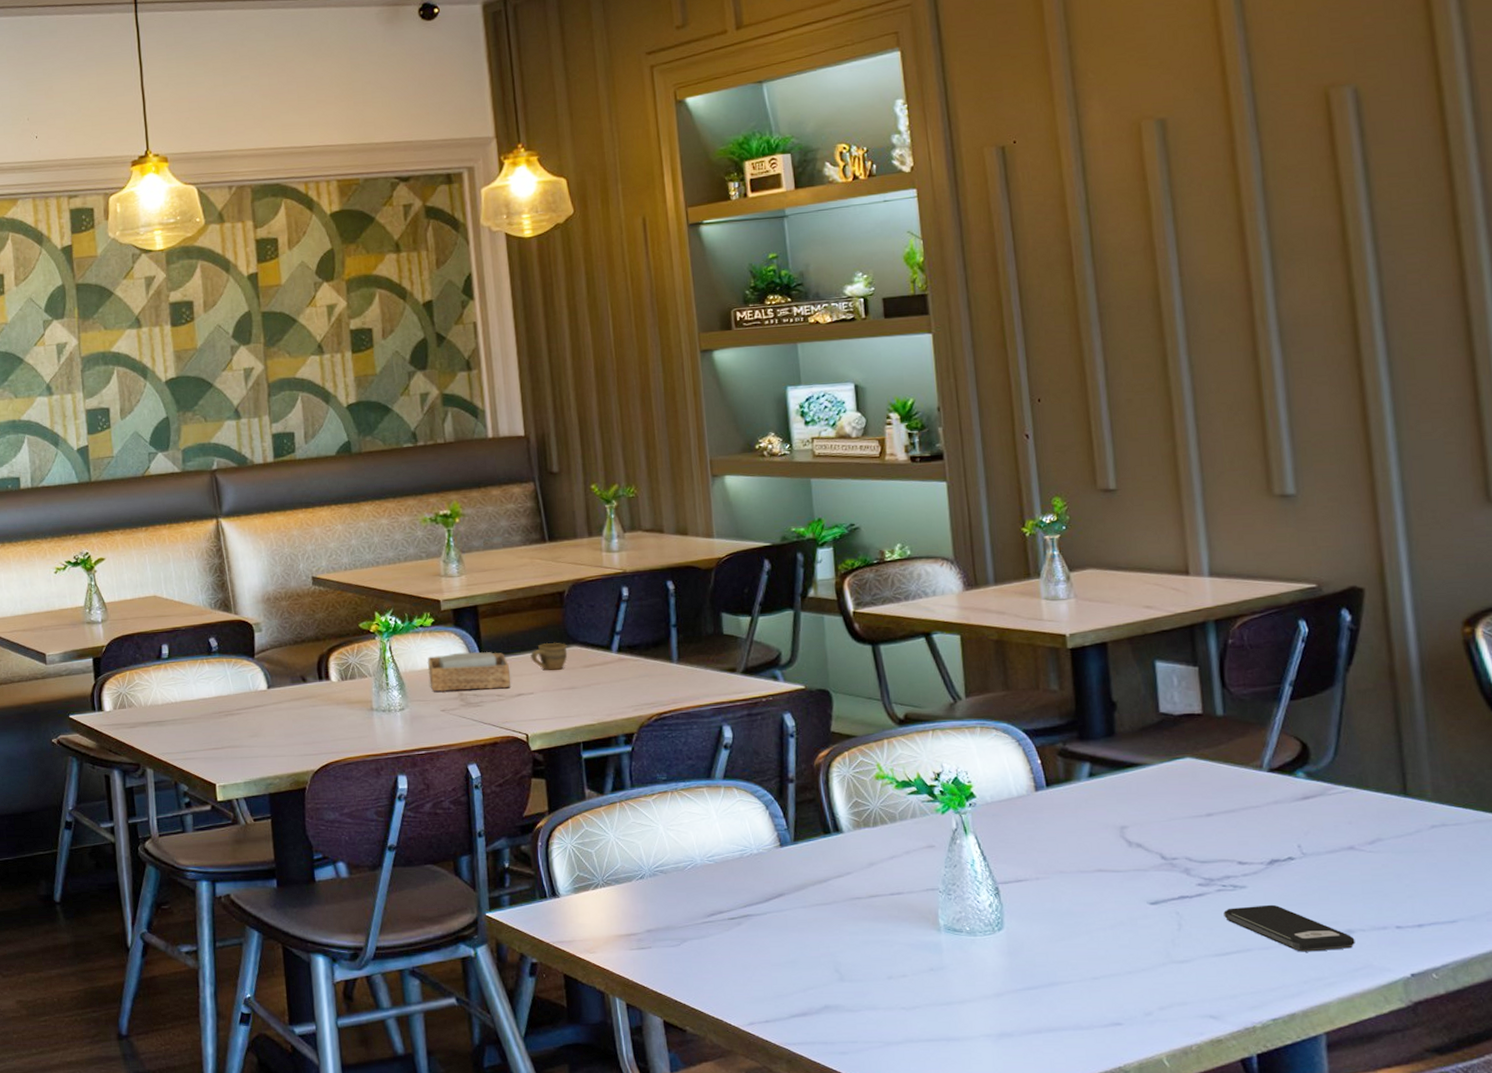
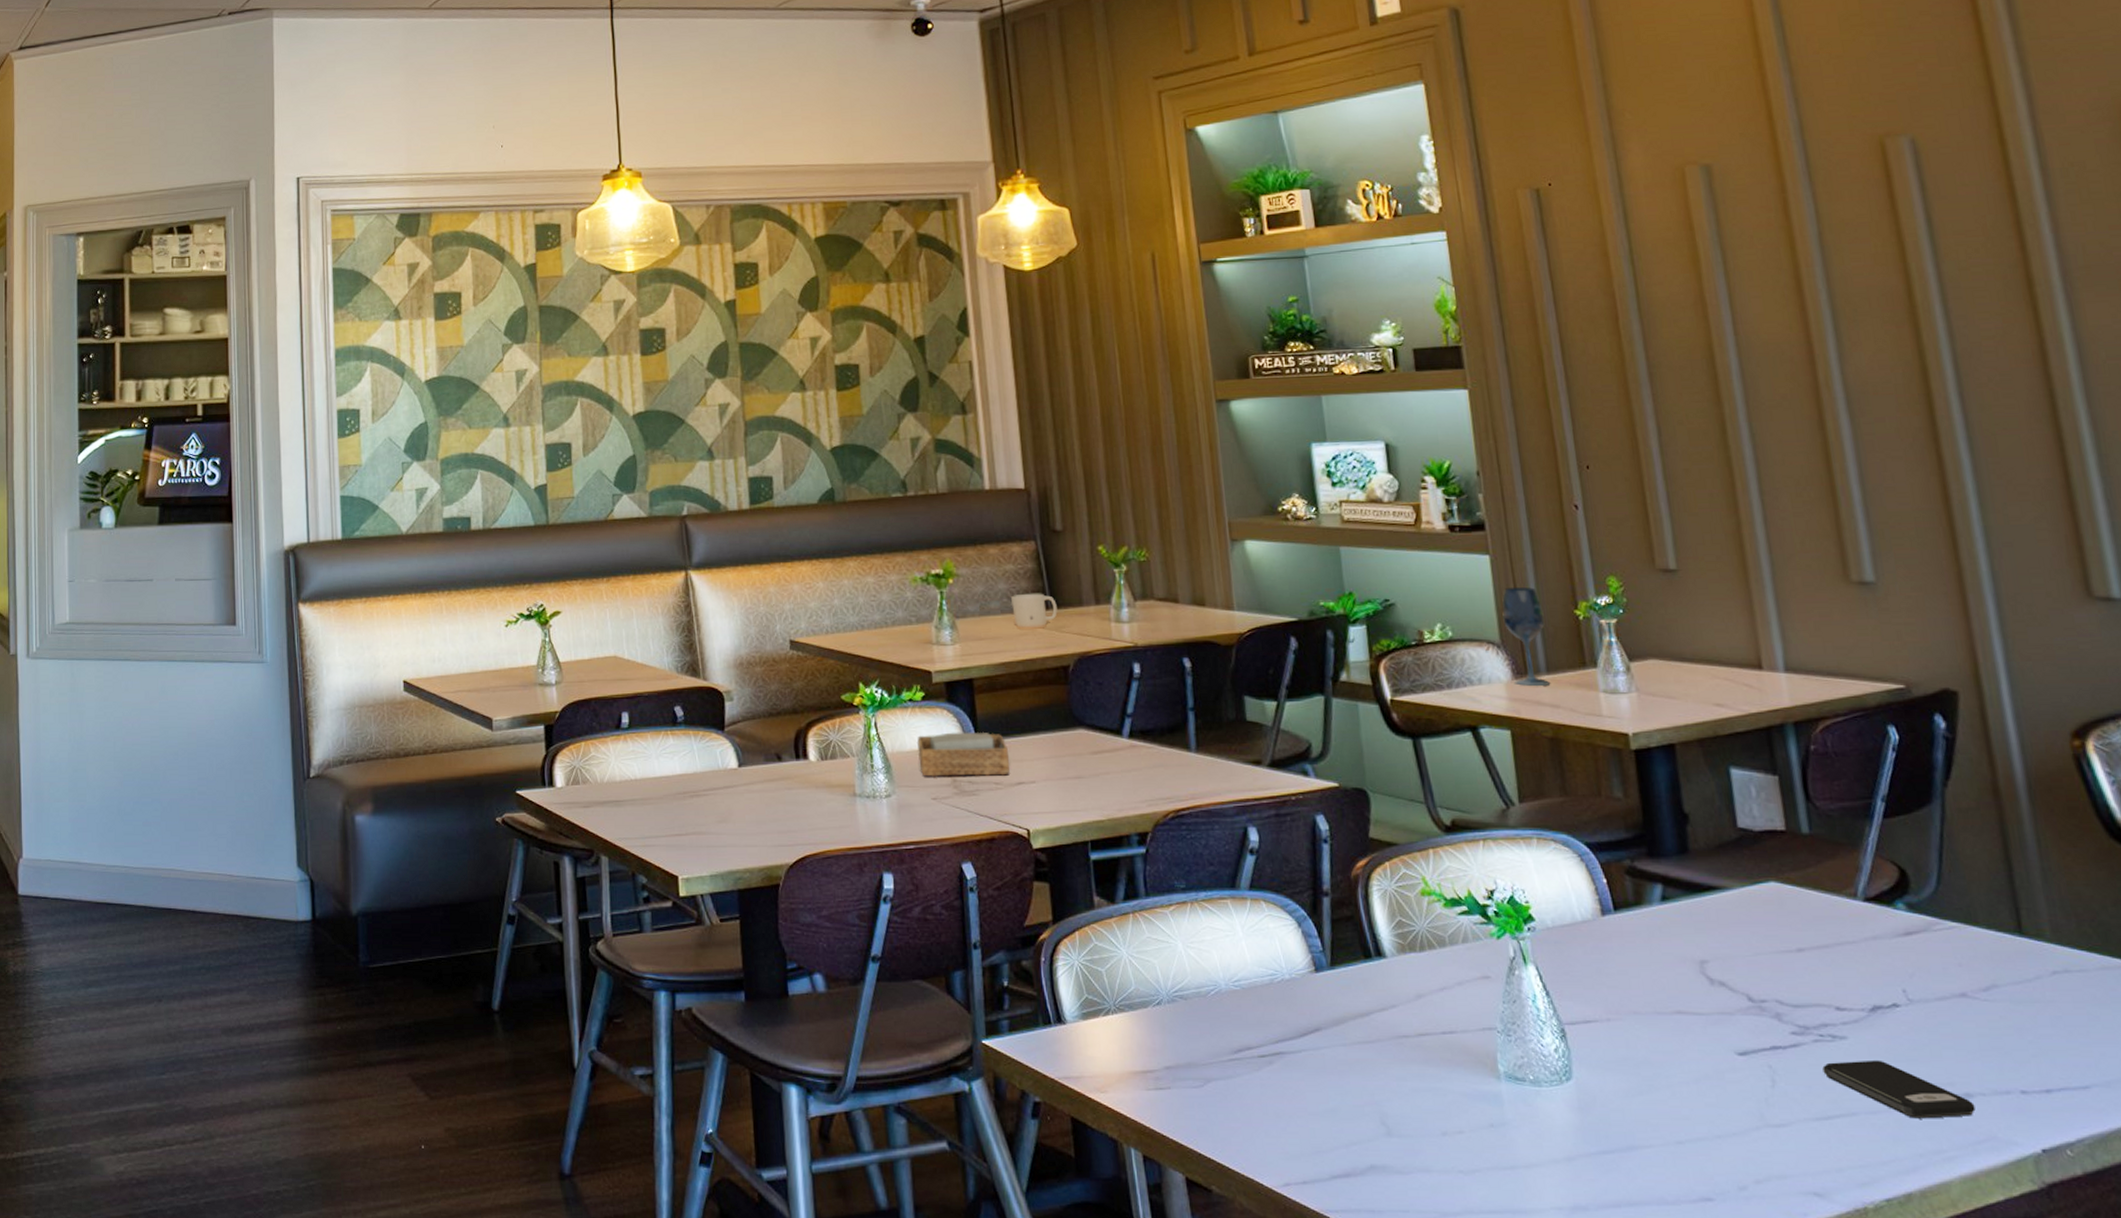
mug: none [512,528,554,562] -> present [1011,593,1058,631]
cup: present [530,642,568,670] -> none [1032,723,1074,756]
wineglass: none [956,509,998,597] -> present [1502,587,1551,687]

